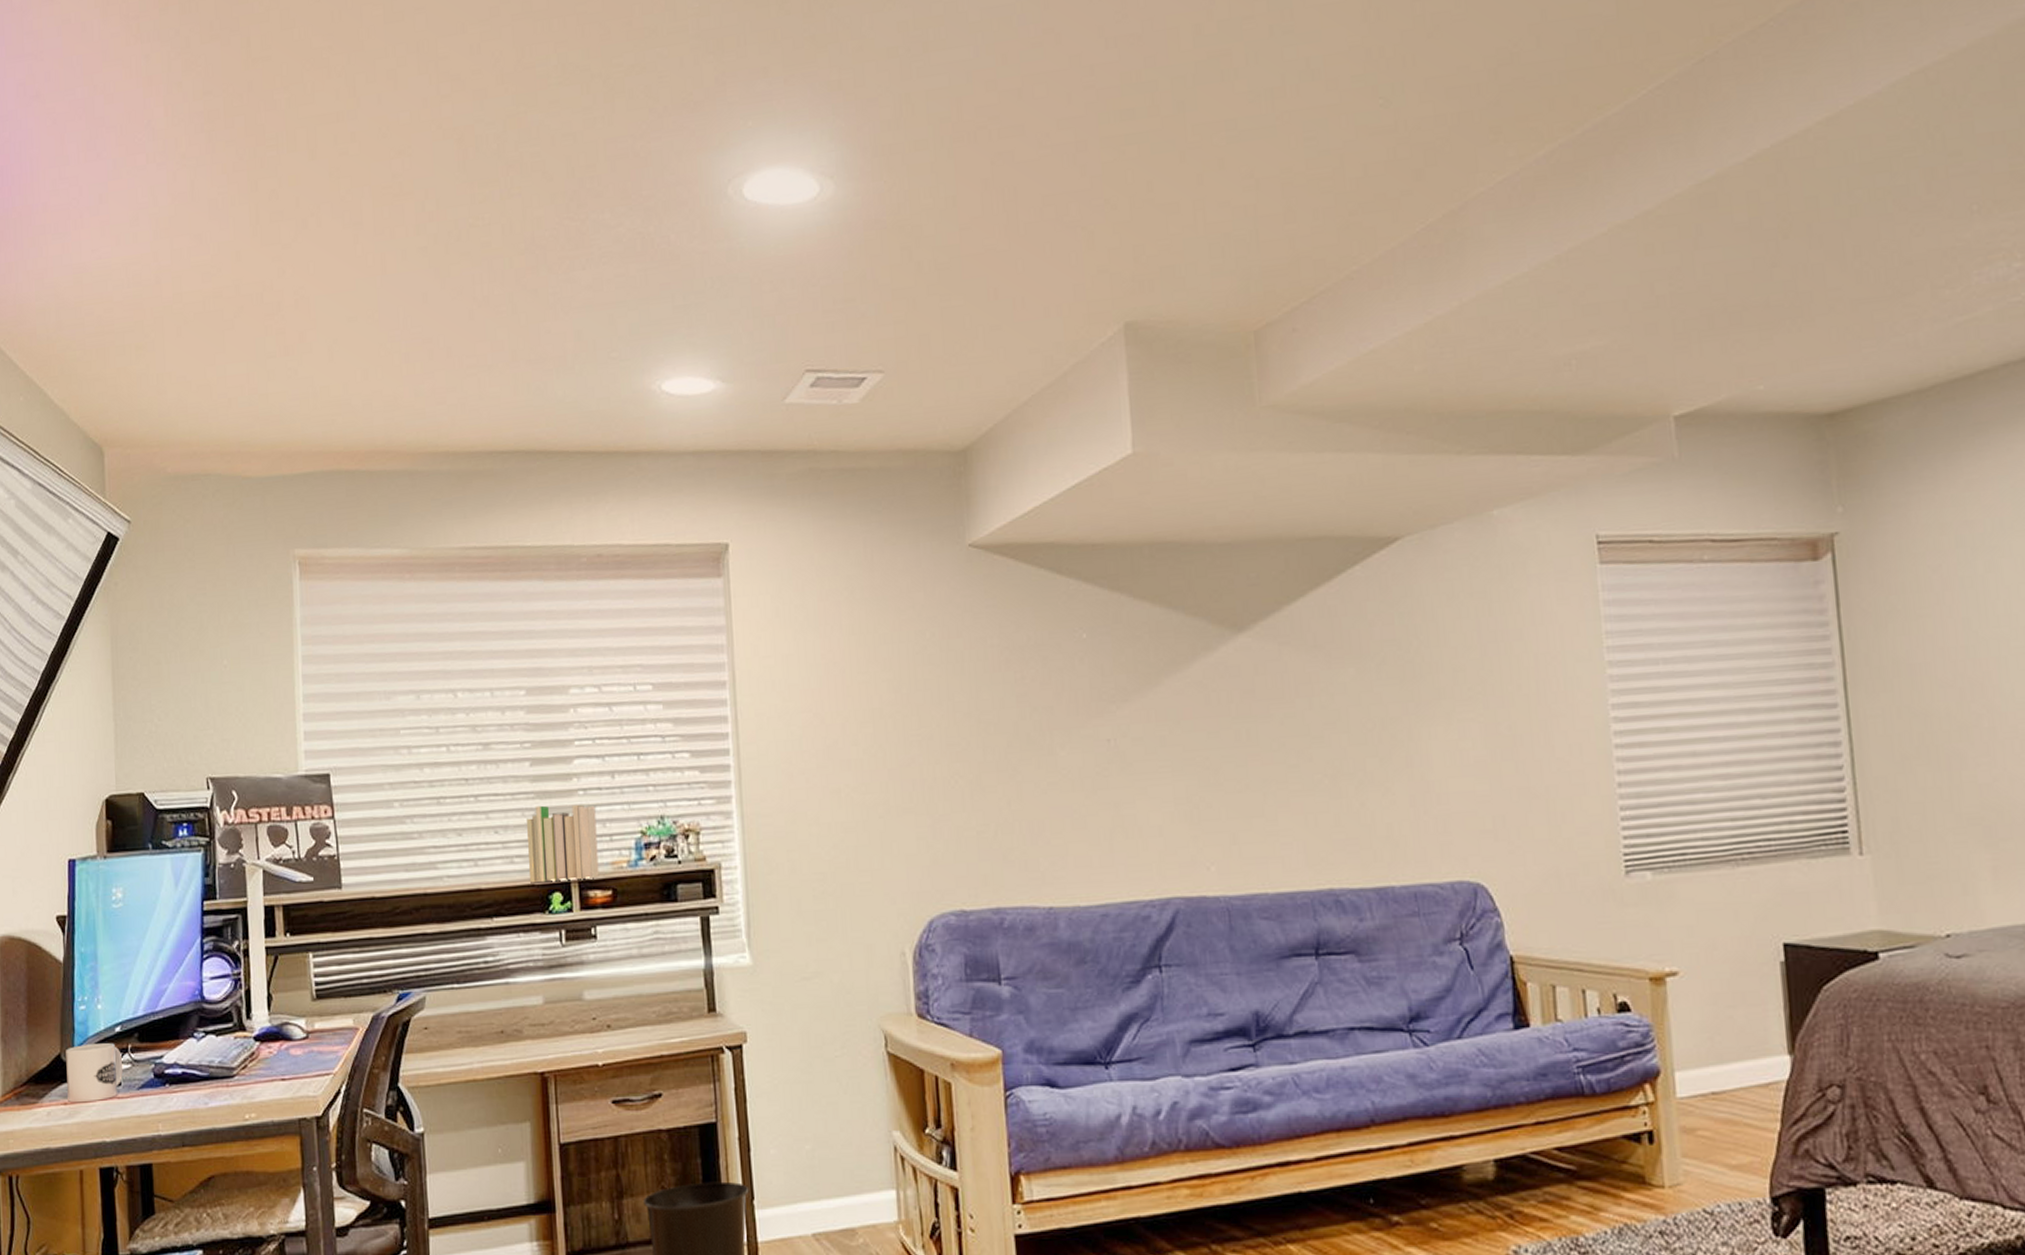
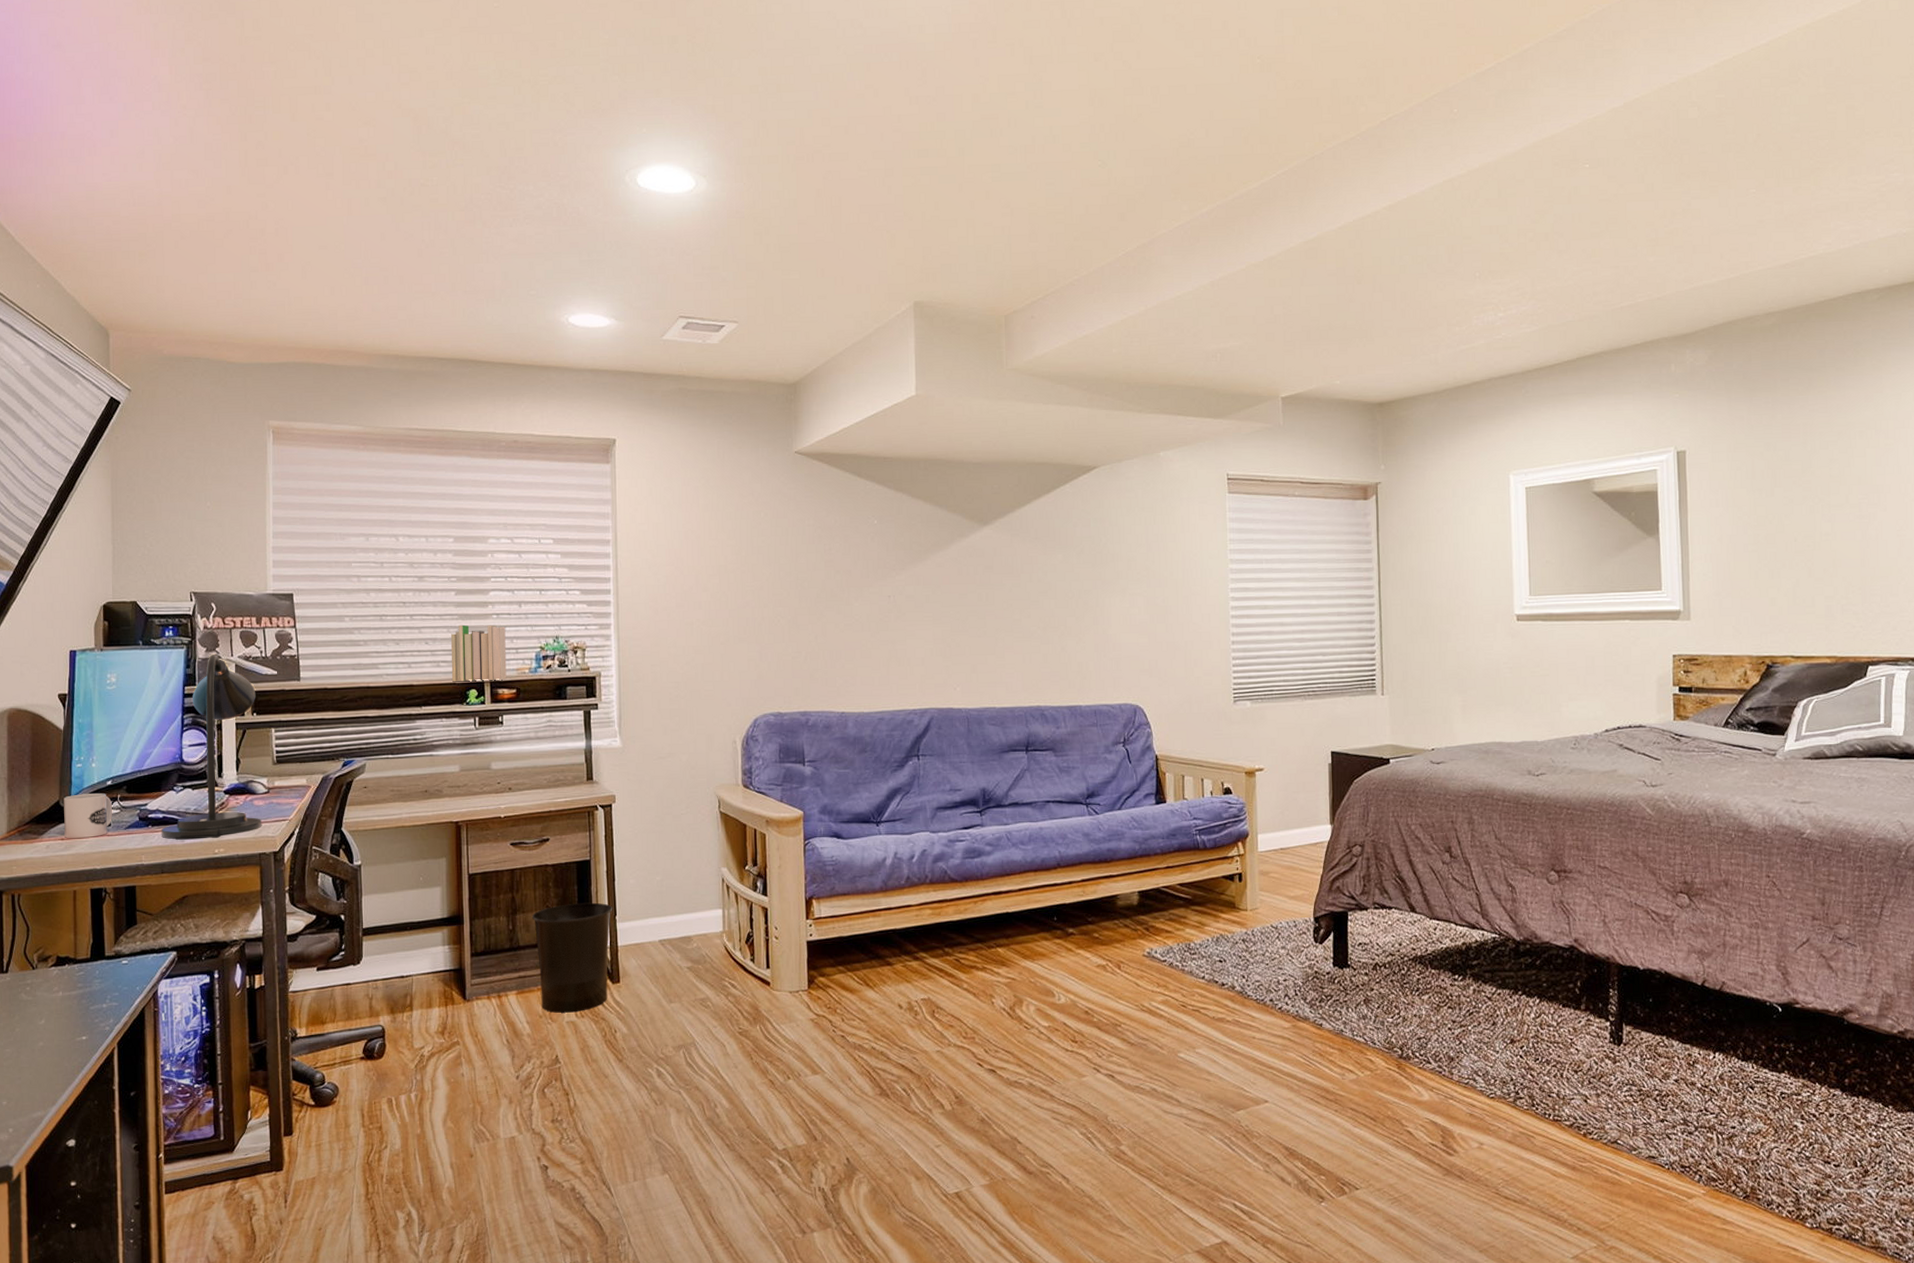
desk lamp: none [181,858,301,1102] -> present [162,655,262,840]

